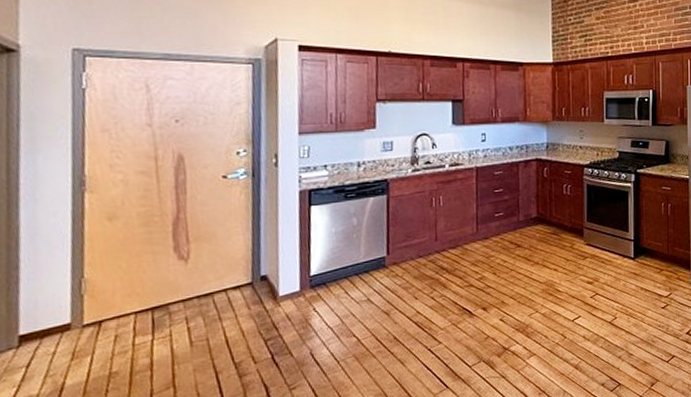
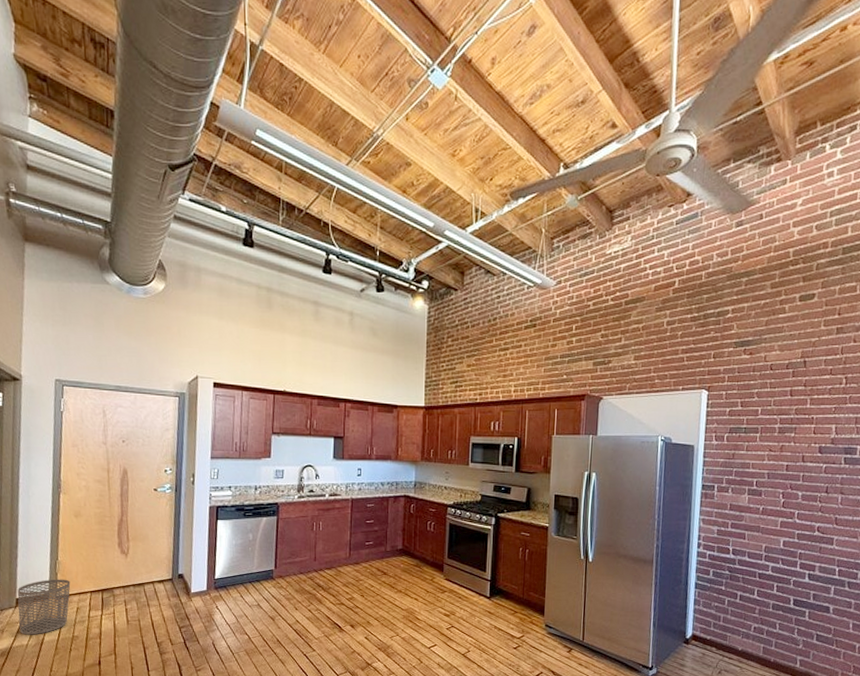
waste bin: none [20,301,105,382] -> present [17,579,71,635]

